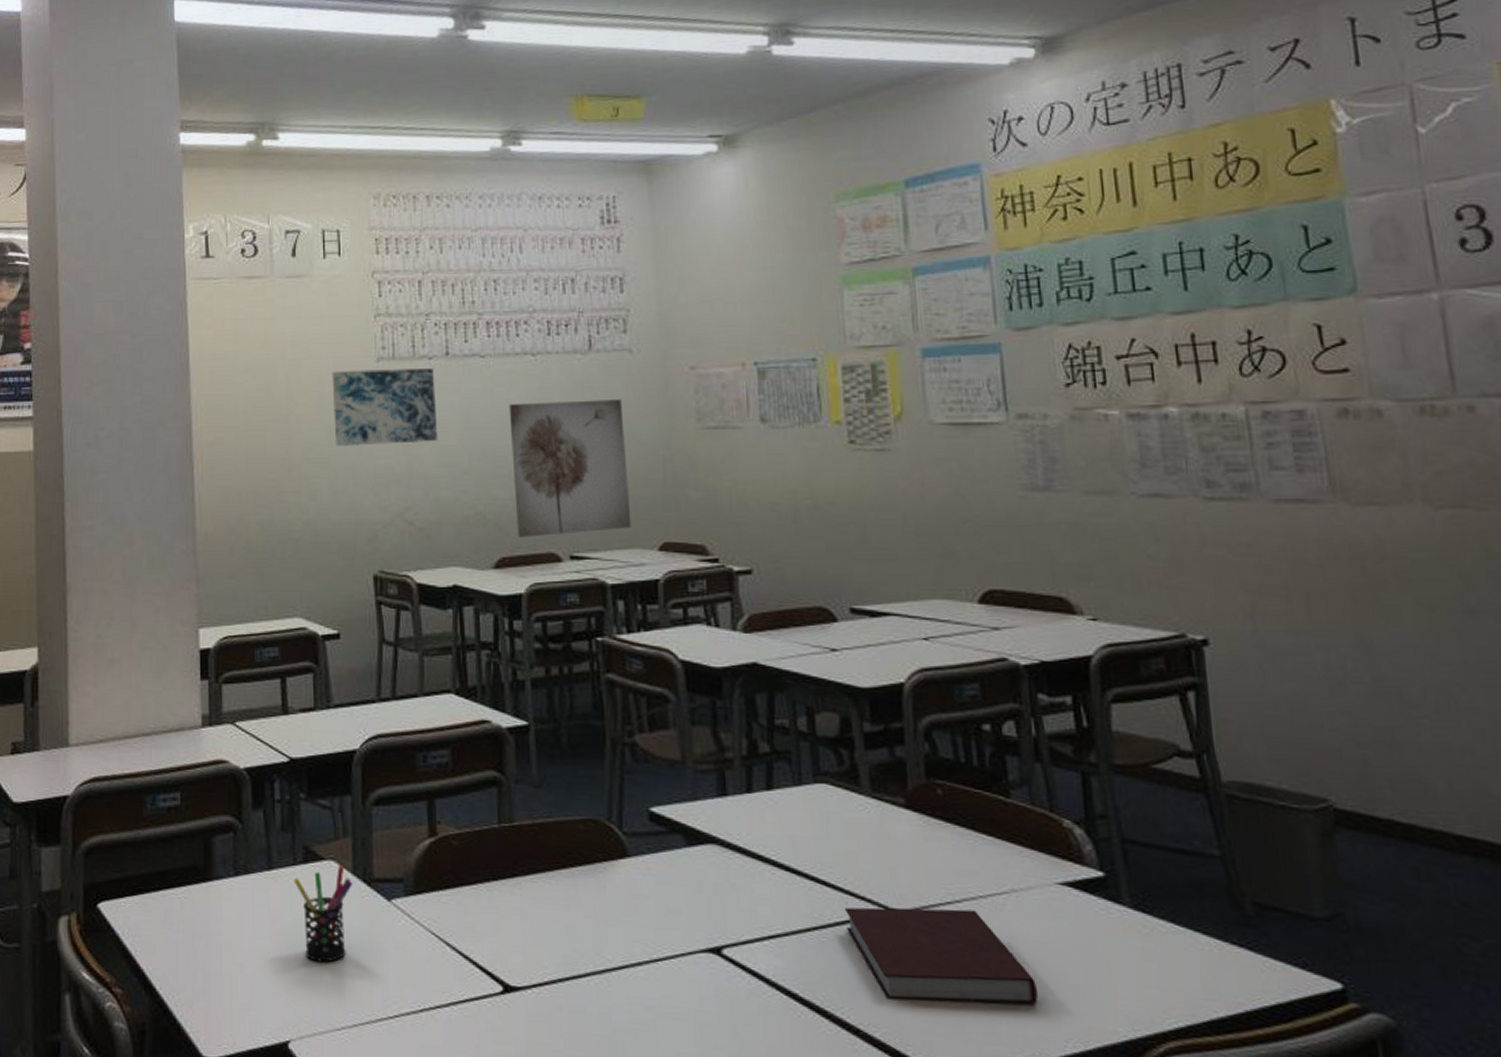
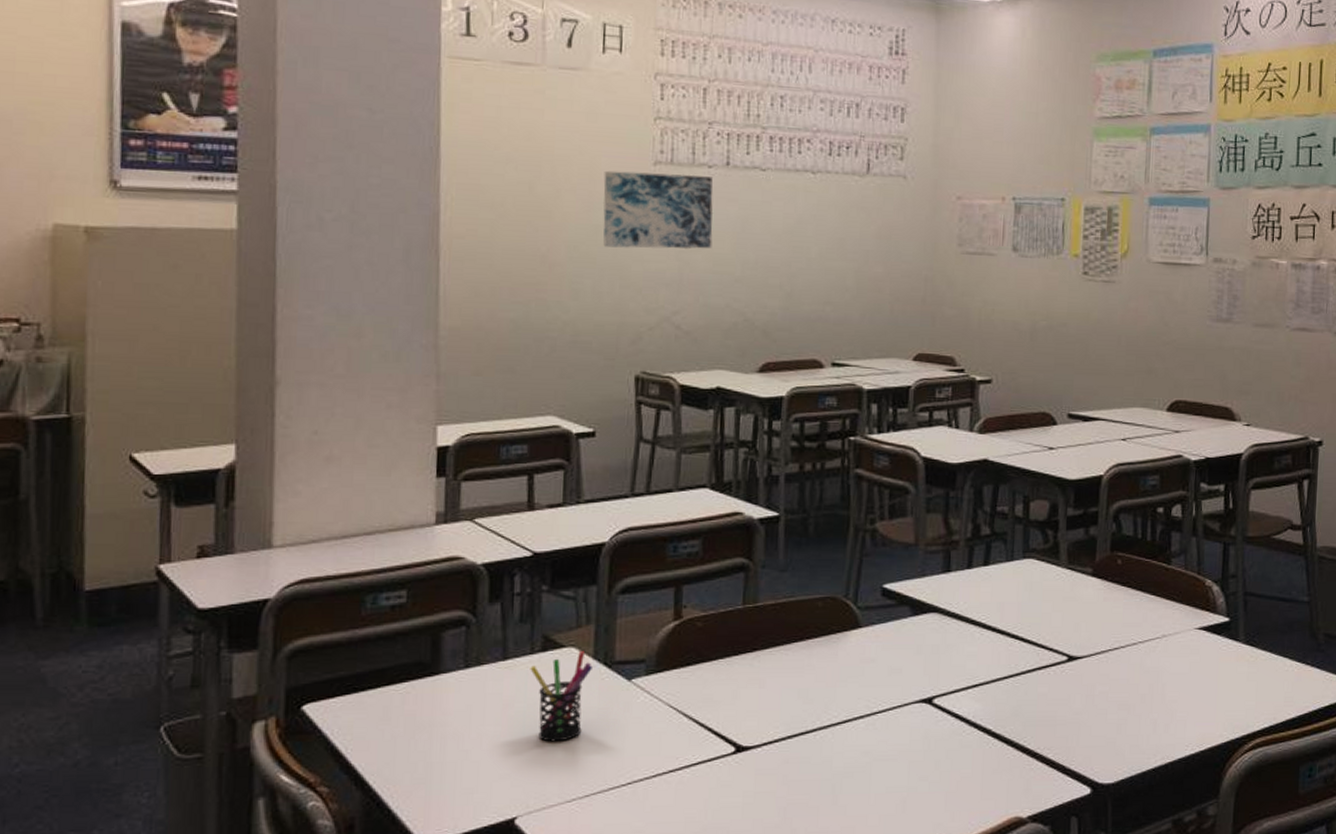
wall art: present [509,399,632,537] -> none [783,218,893,345]
notebook: present [844,907,1038,1005] -> none [1035,653,1171,727]

